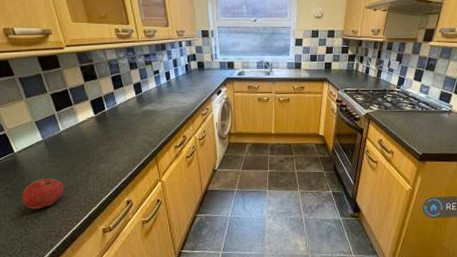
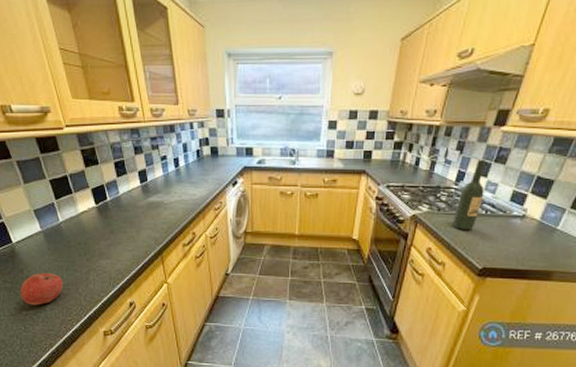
wine bottle: none [397,67,420,125] -> present [452,159,486,231]

